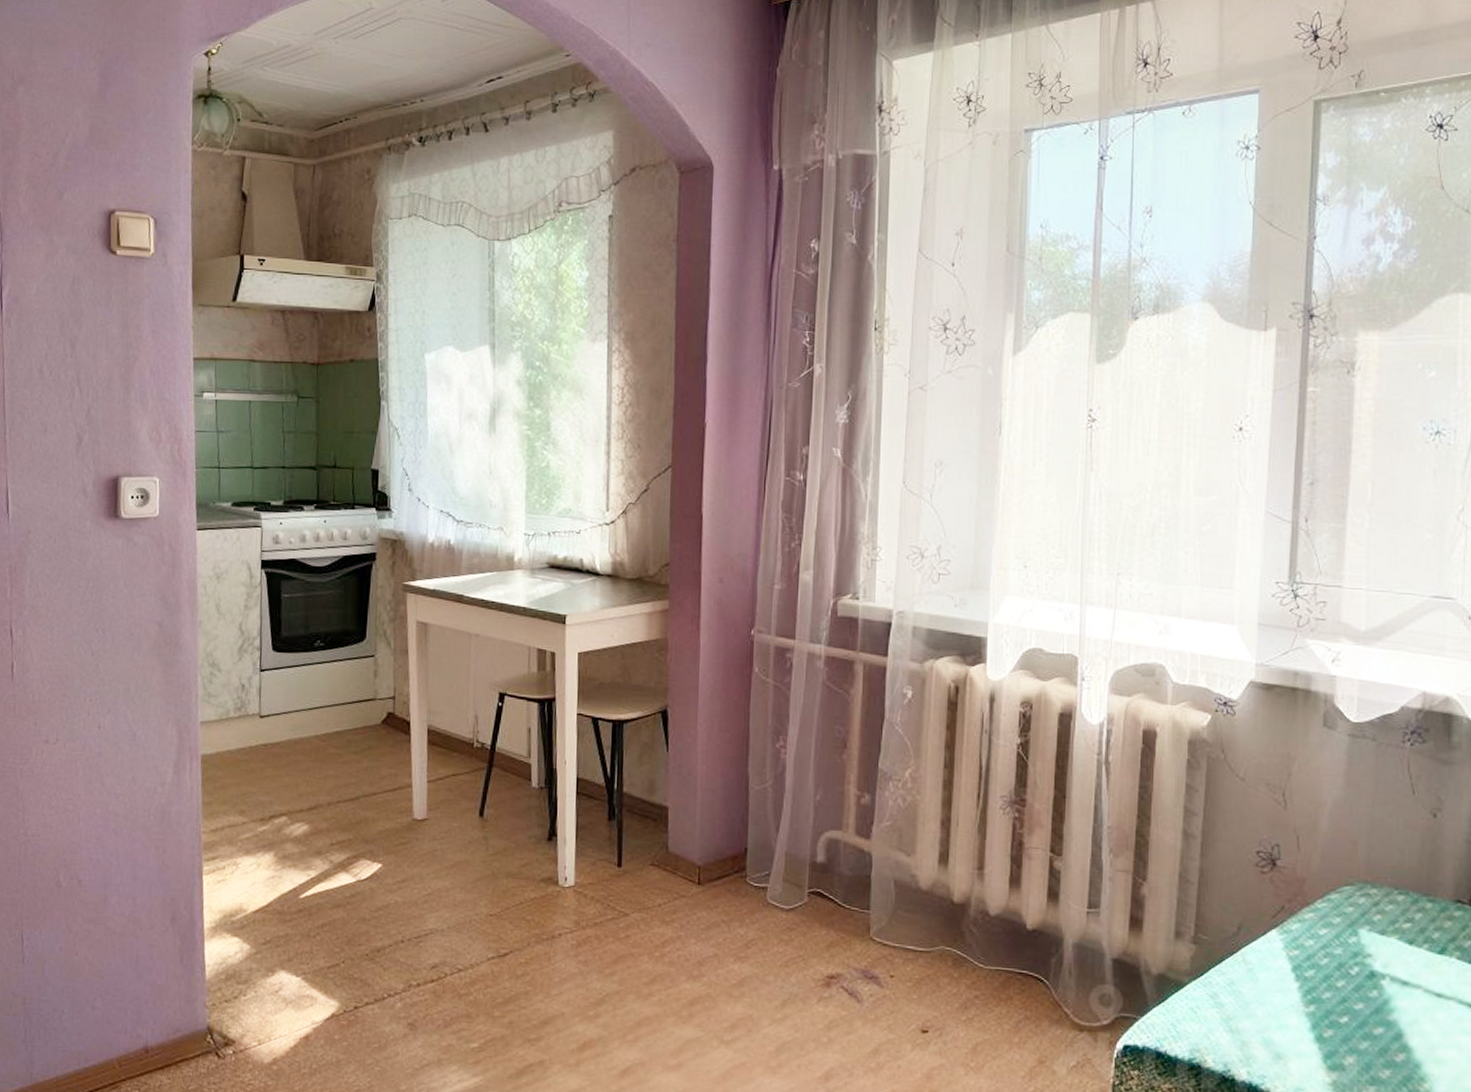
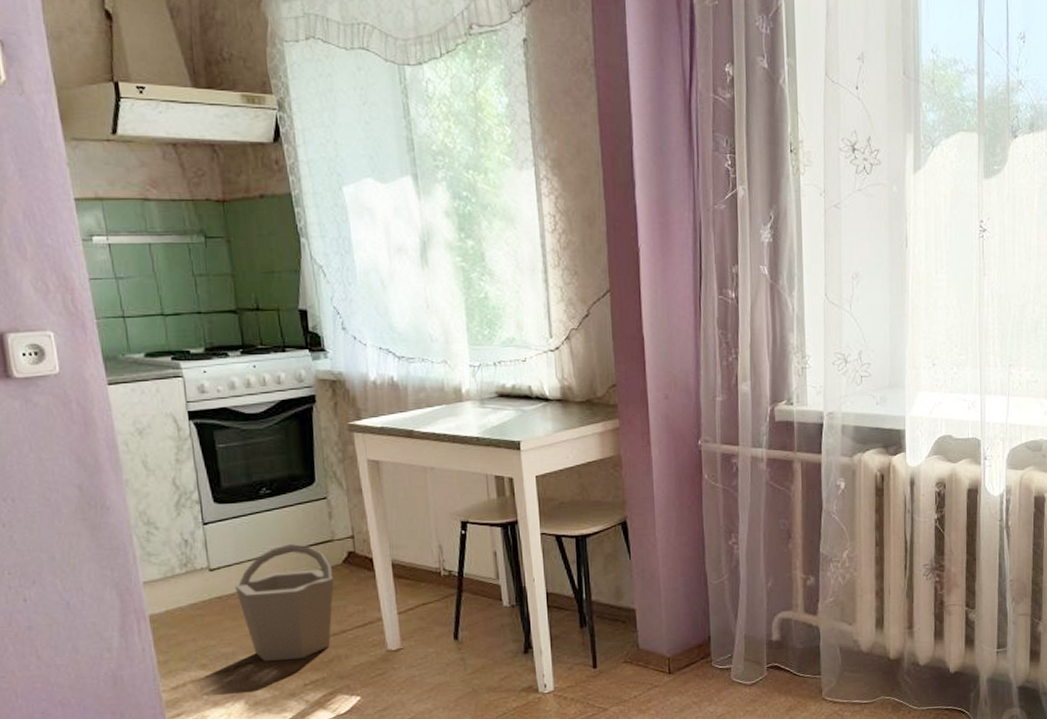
bucket: none [279,699,371,817] -> present [234,544,334,662]

